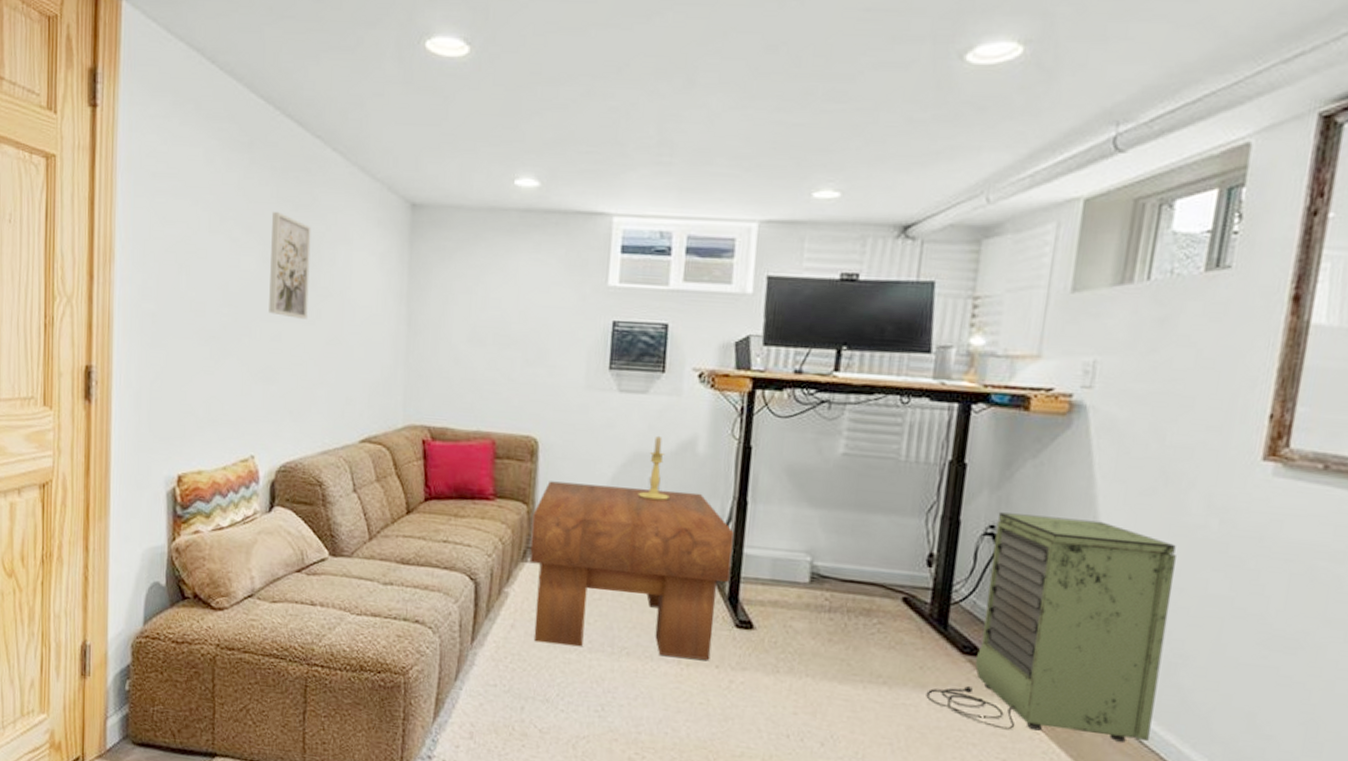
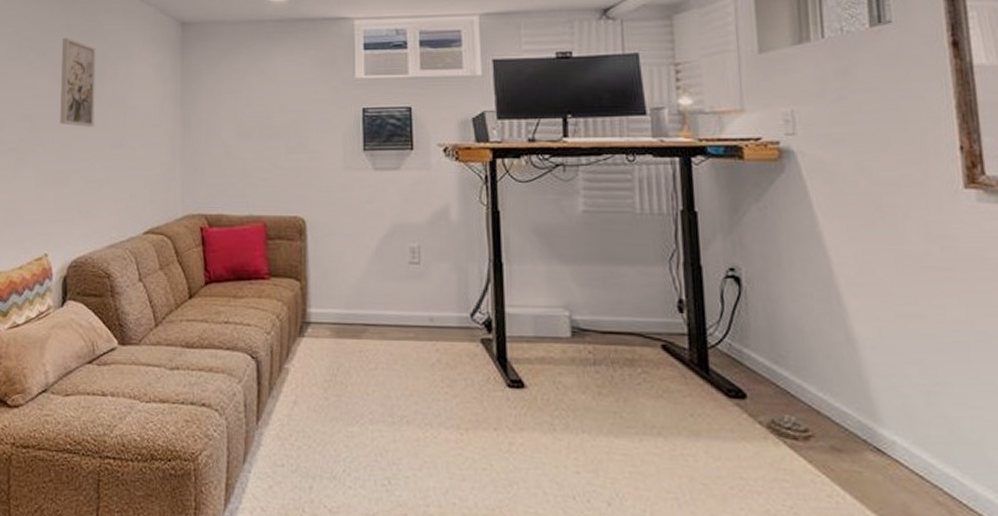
coffee table: present [529,481,734,660] -> none [306,257,495,423]
candle holder: present [638,435,669,501] -> none [401,207,430,269]
storage cabinet: present [926,512,1176,743] -> none [701,255,928,480]

